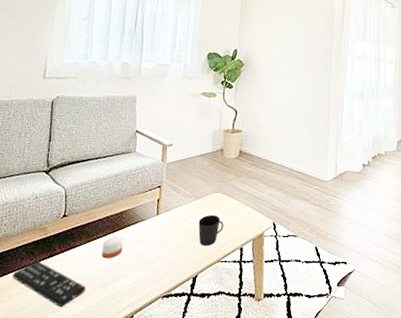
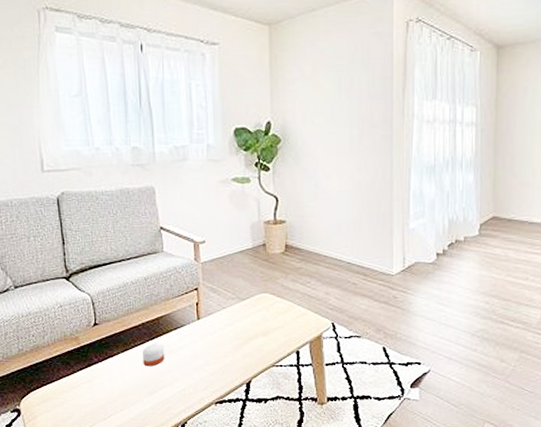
remote control: present [13,260,86,308] -> none [52,370,131,416]
cup: present [198,214,224,247] -> none [246,317,275,351]

